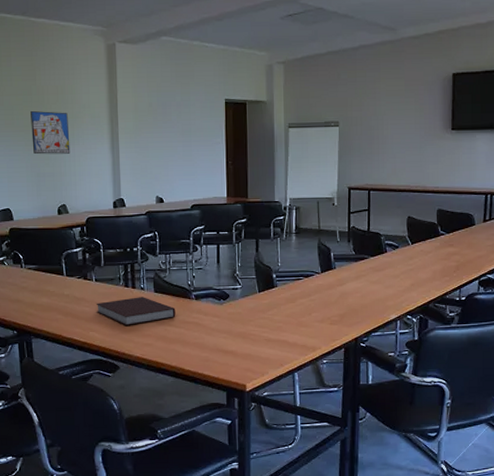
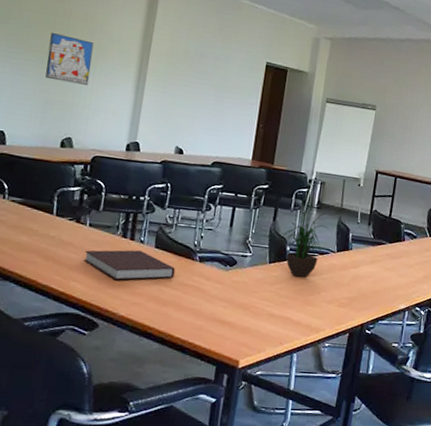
potted plant: none [266,221,309,302] -> present [281,193,328,278]

